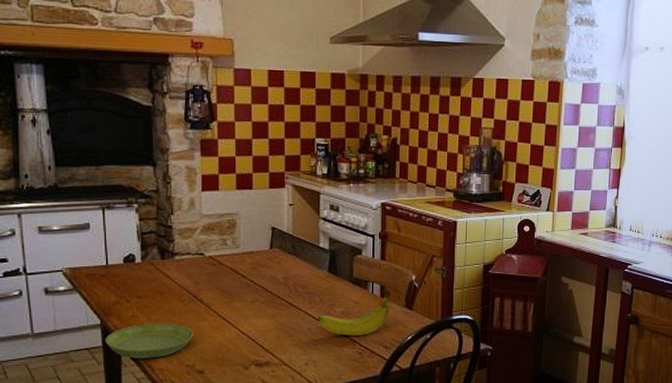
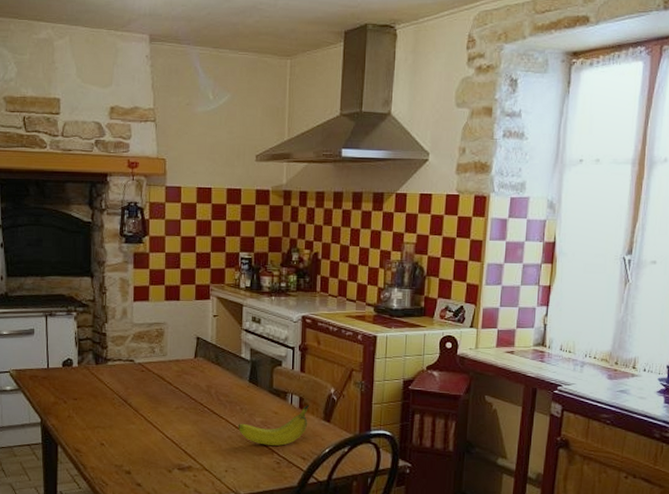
saucer: present [105,323,193,359] -> none [44,423,122,457]

